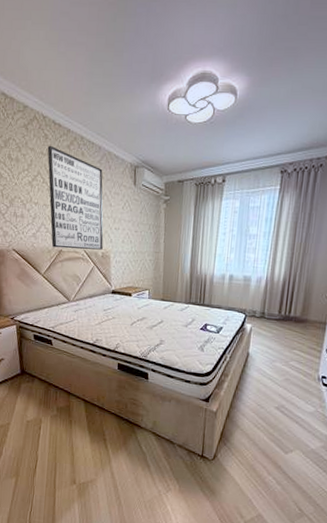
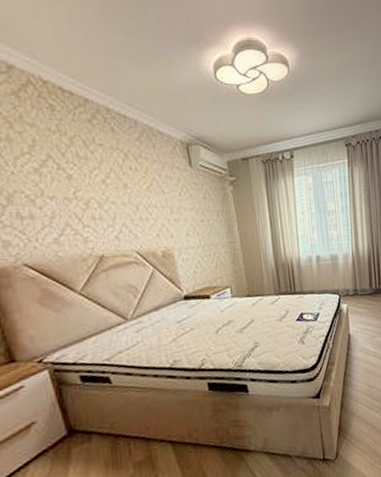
wall art: present [47,145,104,250] -> none [56,119,162,254]

